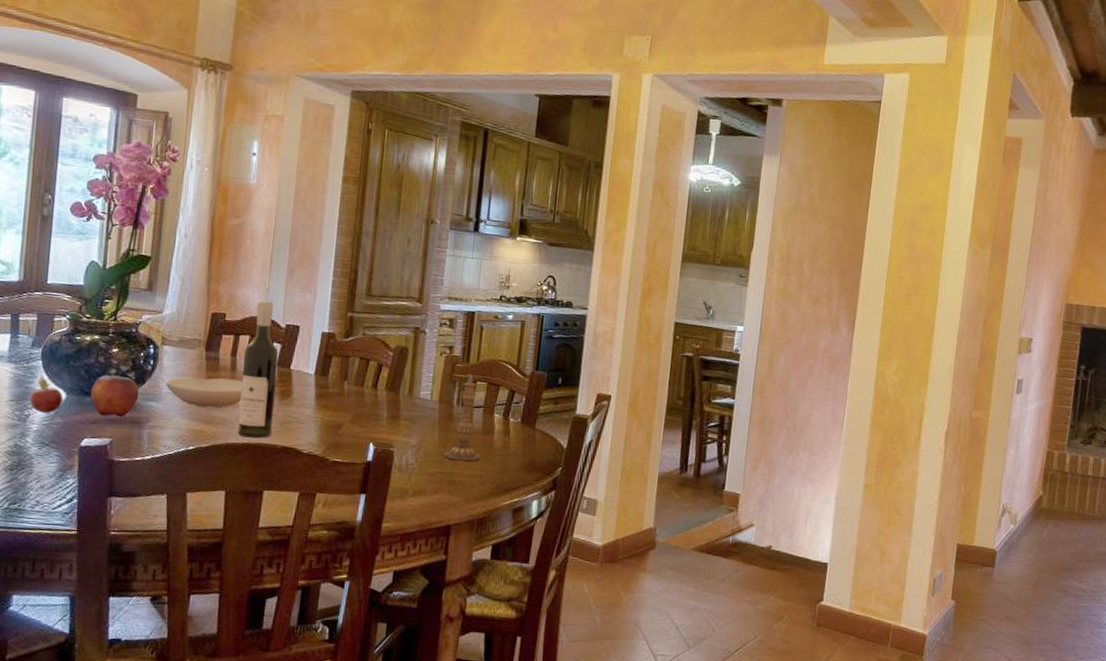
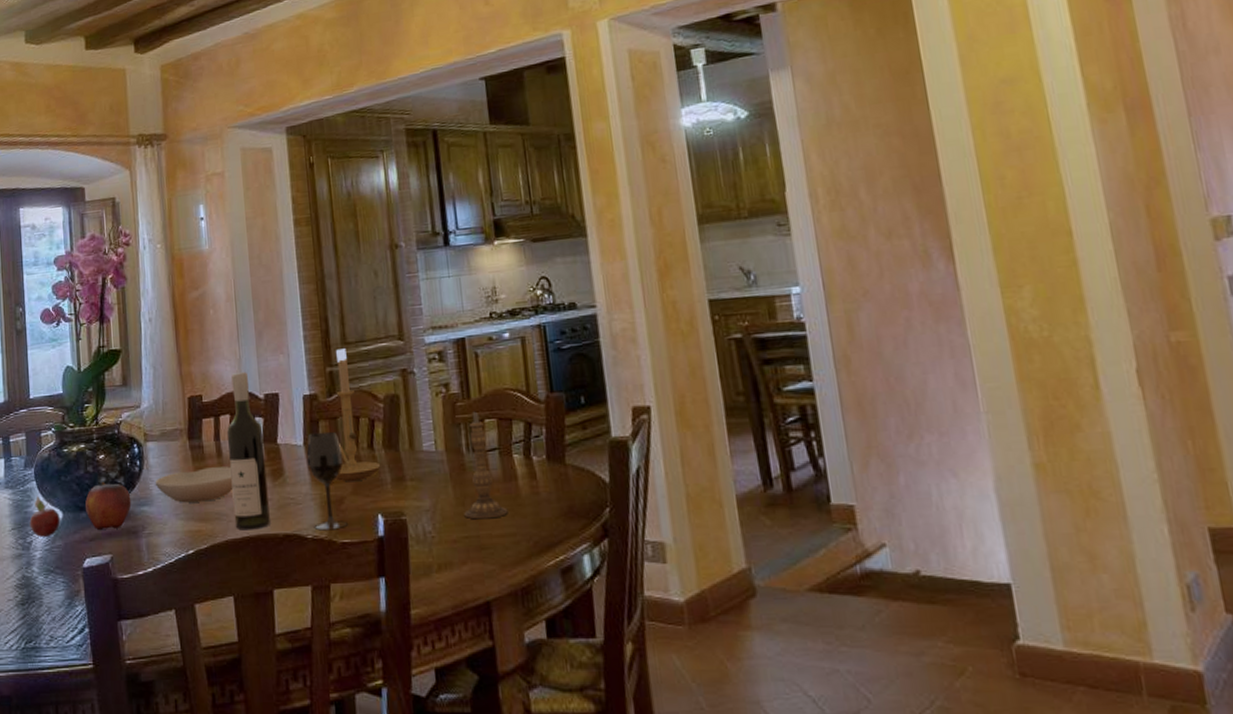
wine glass: none [312,366,349,450] -> present [306,431,348,531]
candle holder: none [337,299,381,413] -> present [335,348,381,481]

